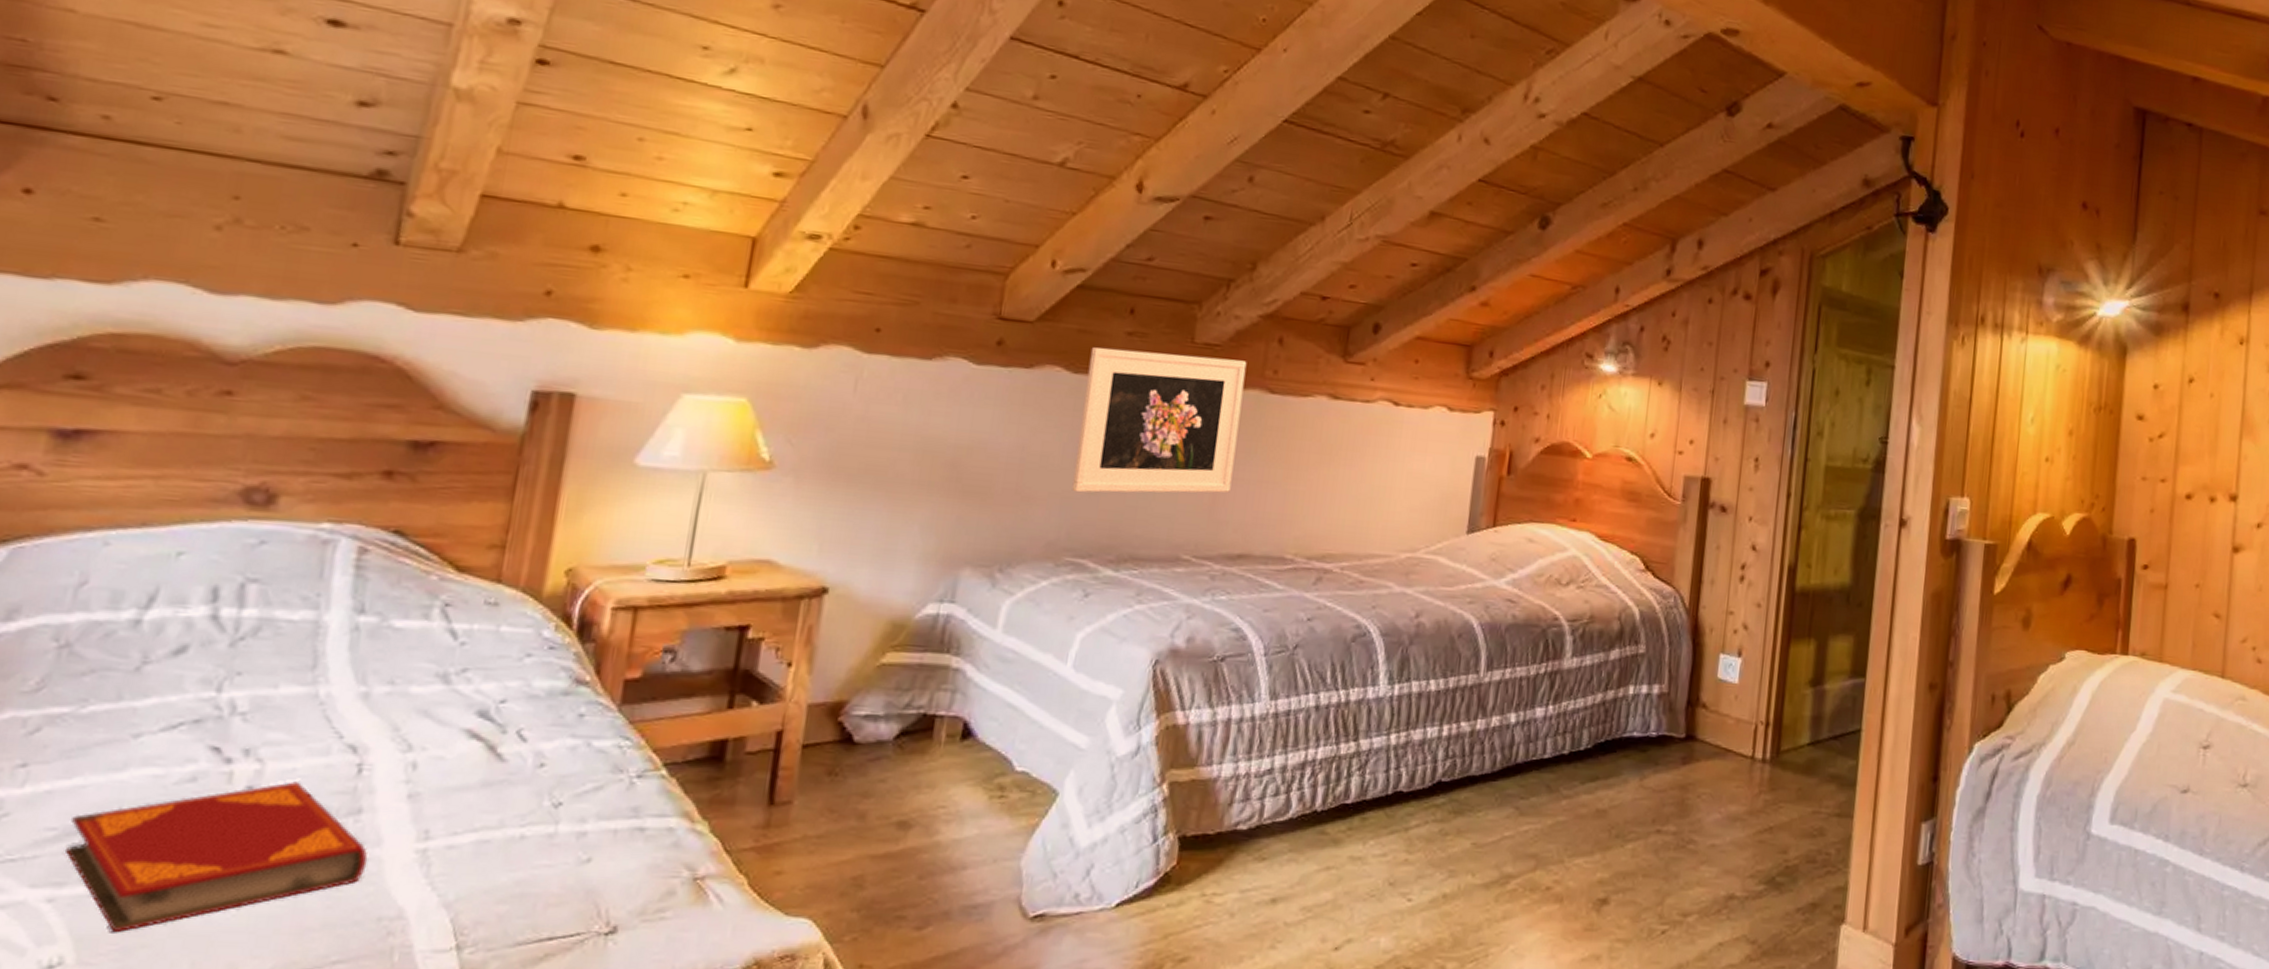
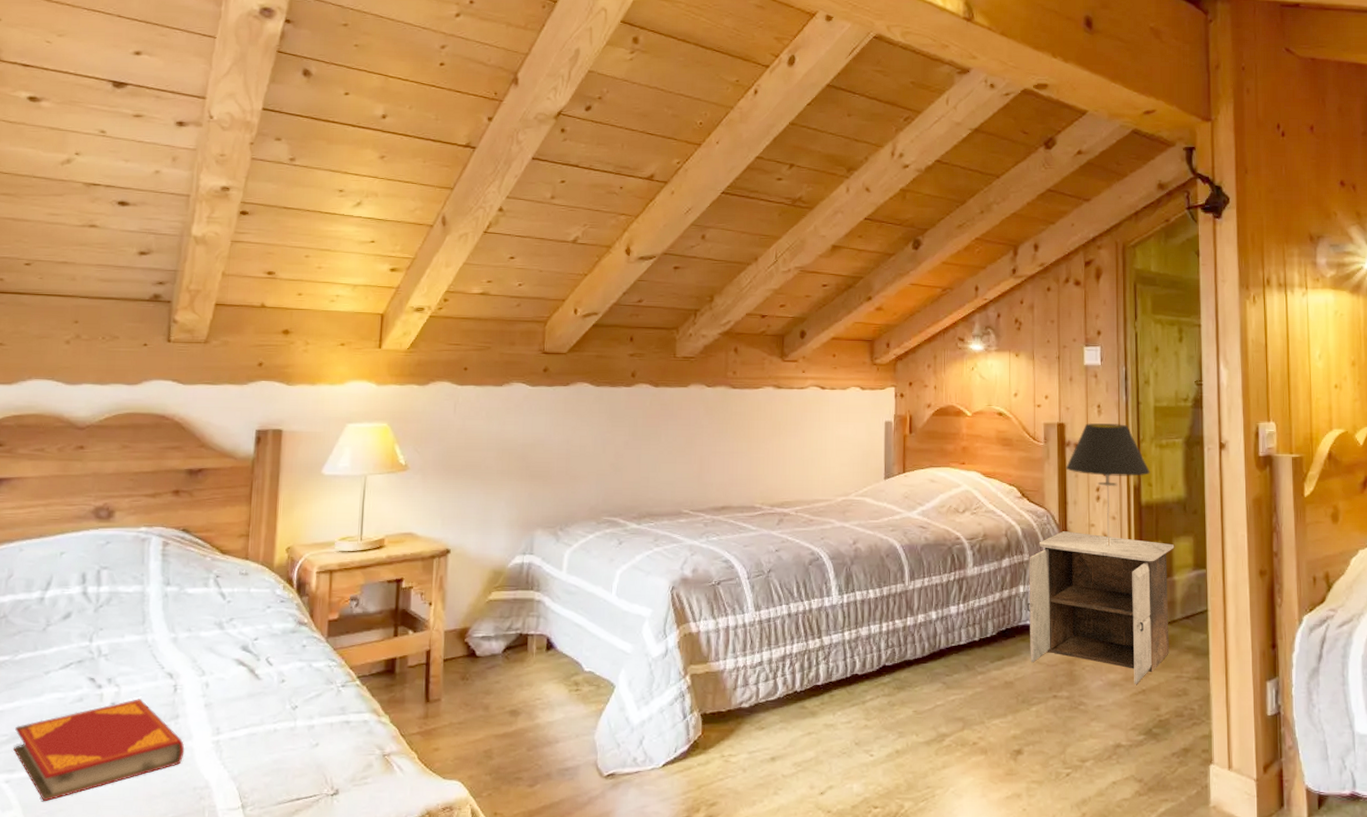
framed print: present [1071,347,1247,493] -> none [603,366,714,471]
nightstand: none [1632,618,1830,820] -> present [1027,531,1175,684]
table lamp: none [1705,479,1812,642] -> present [1065,422,1151,547]

